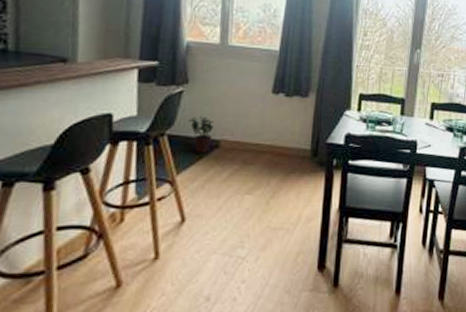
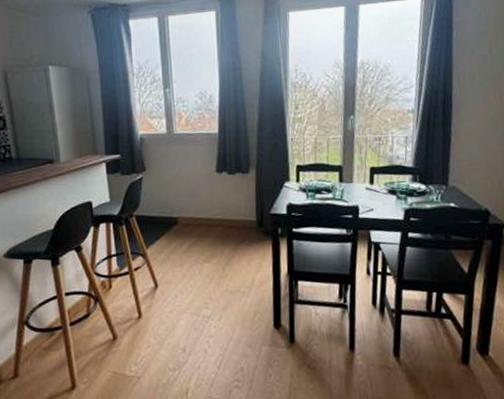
potted plant: present [188,116,214,153] -> none [150,198,171,229]

